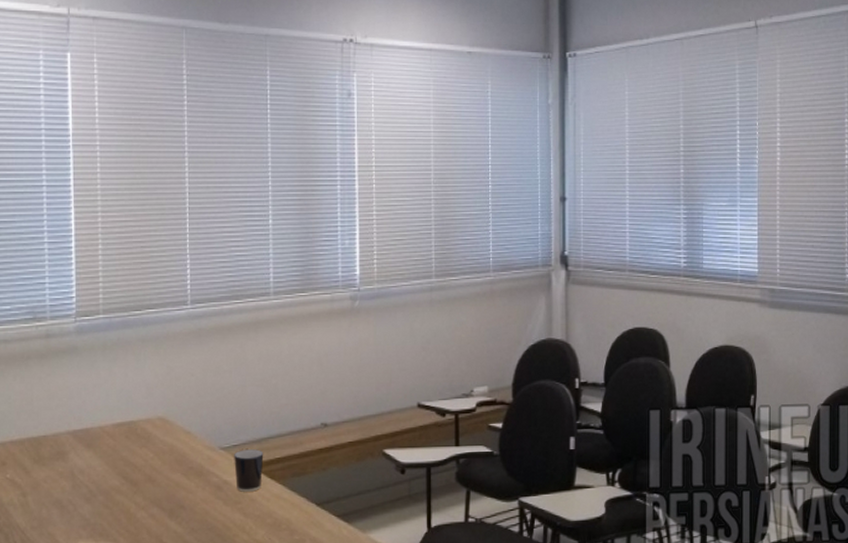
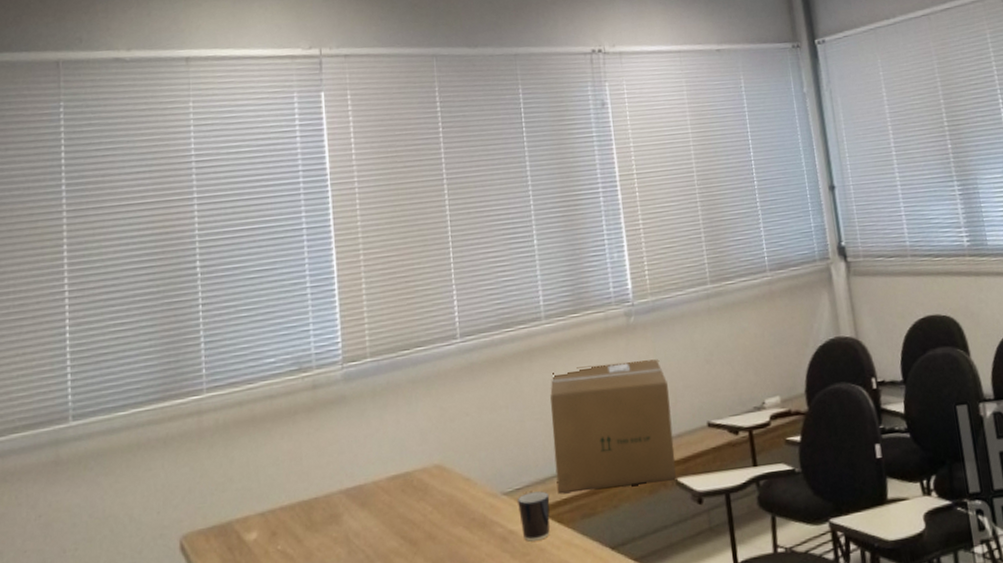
box: none [271,341,384,454] -> present [550,359,676,493]

